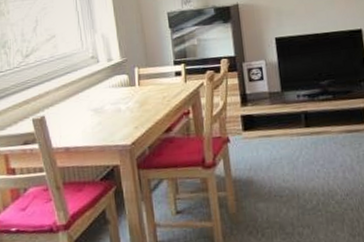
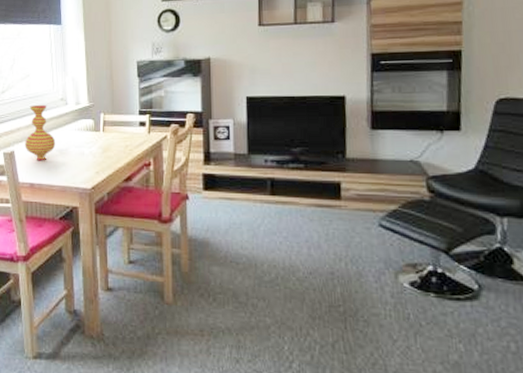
vase: none [56,64,90,124] -> present [25,104,56,161]

